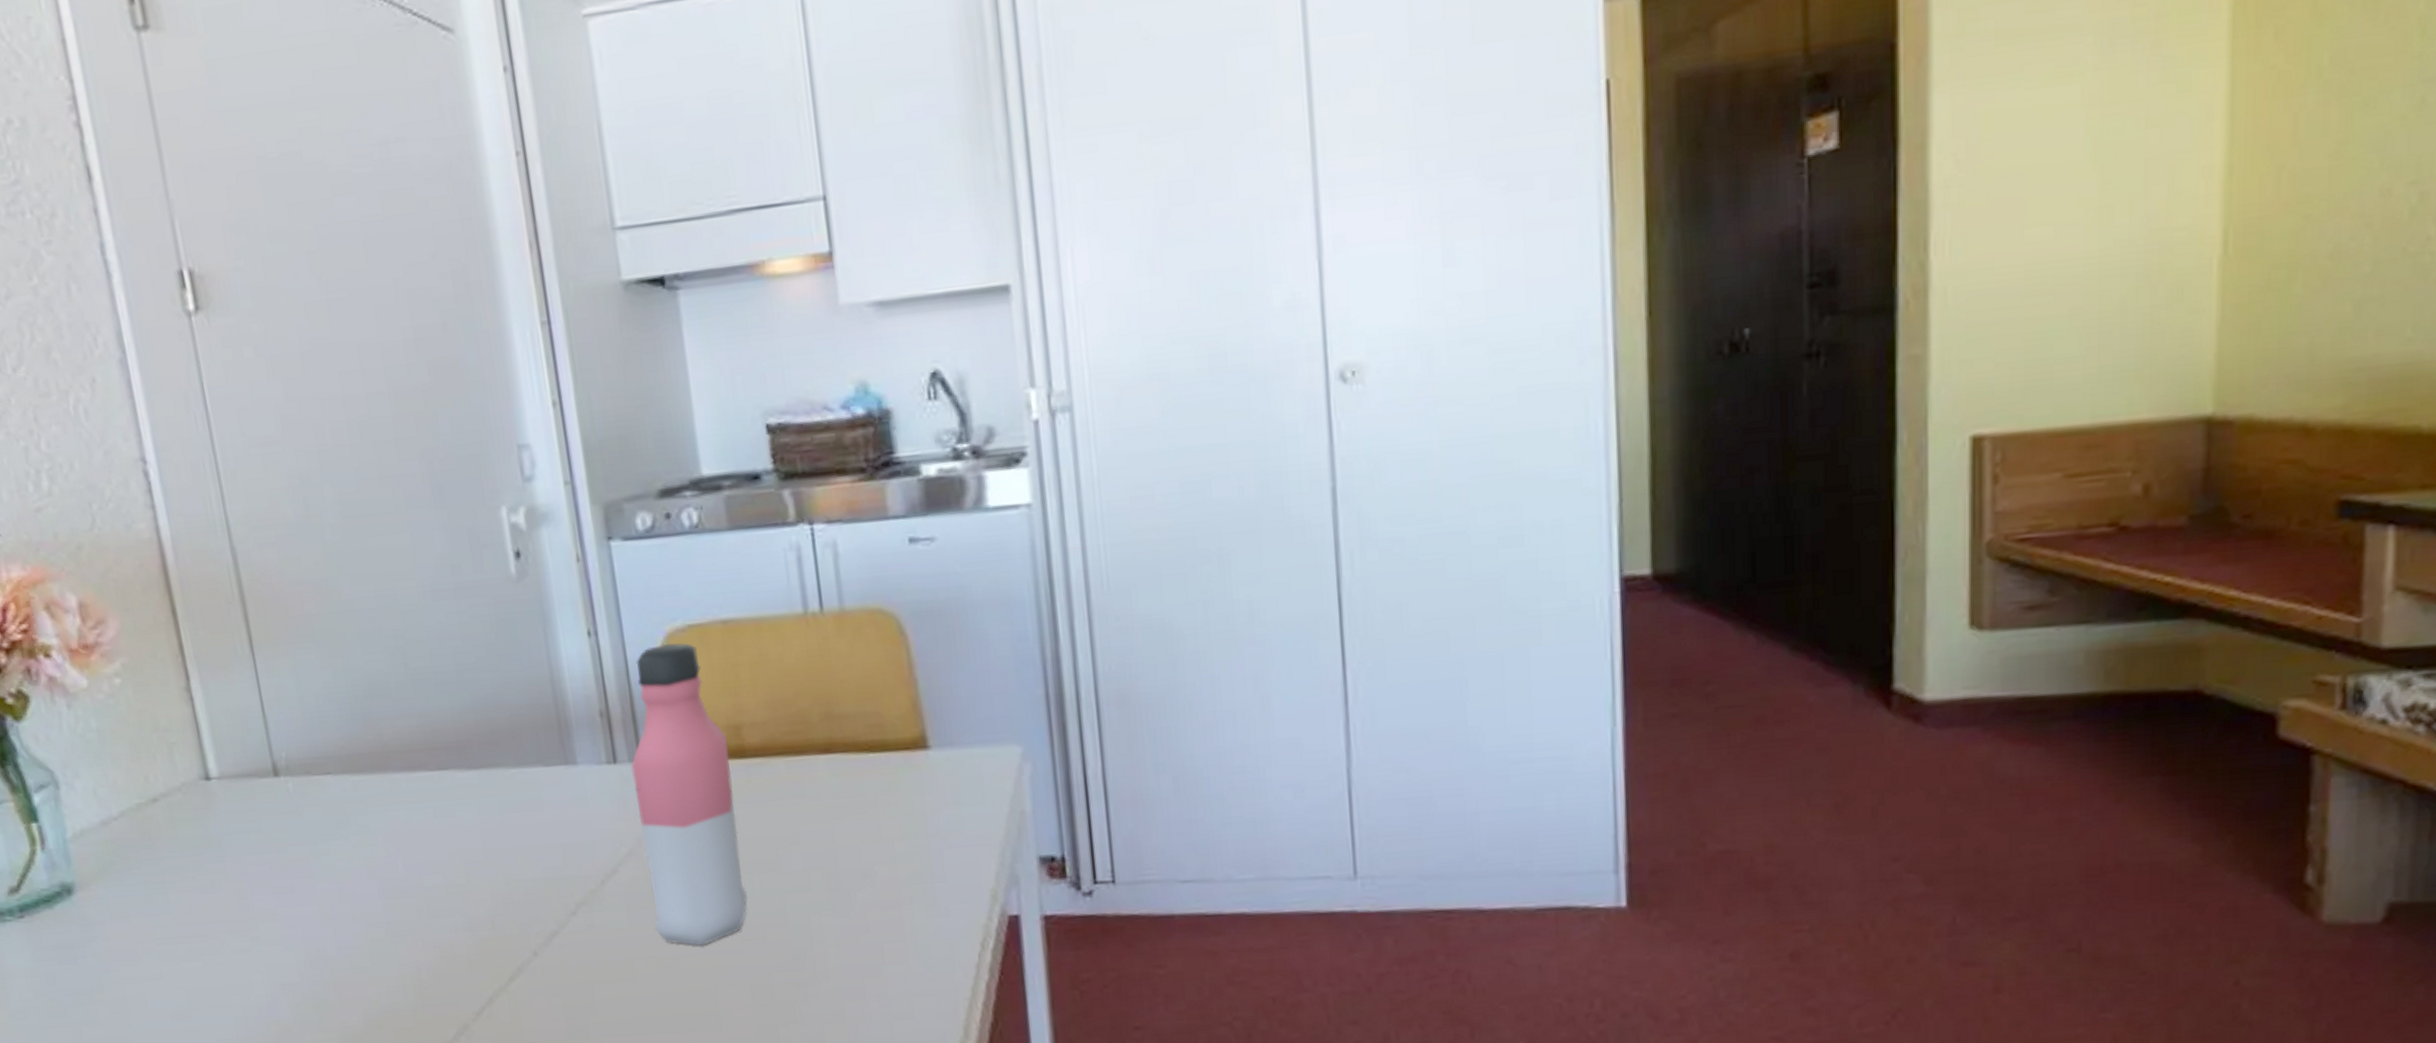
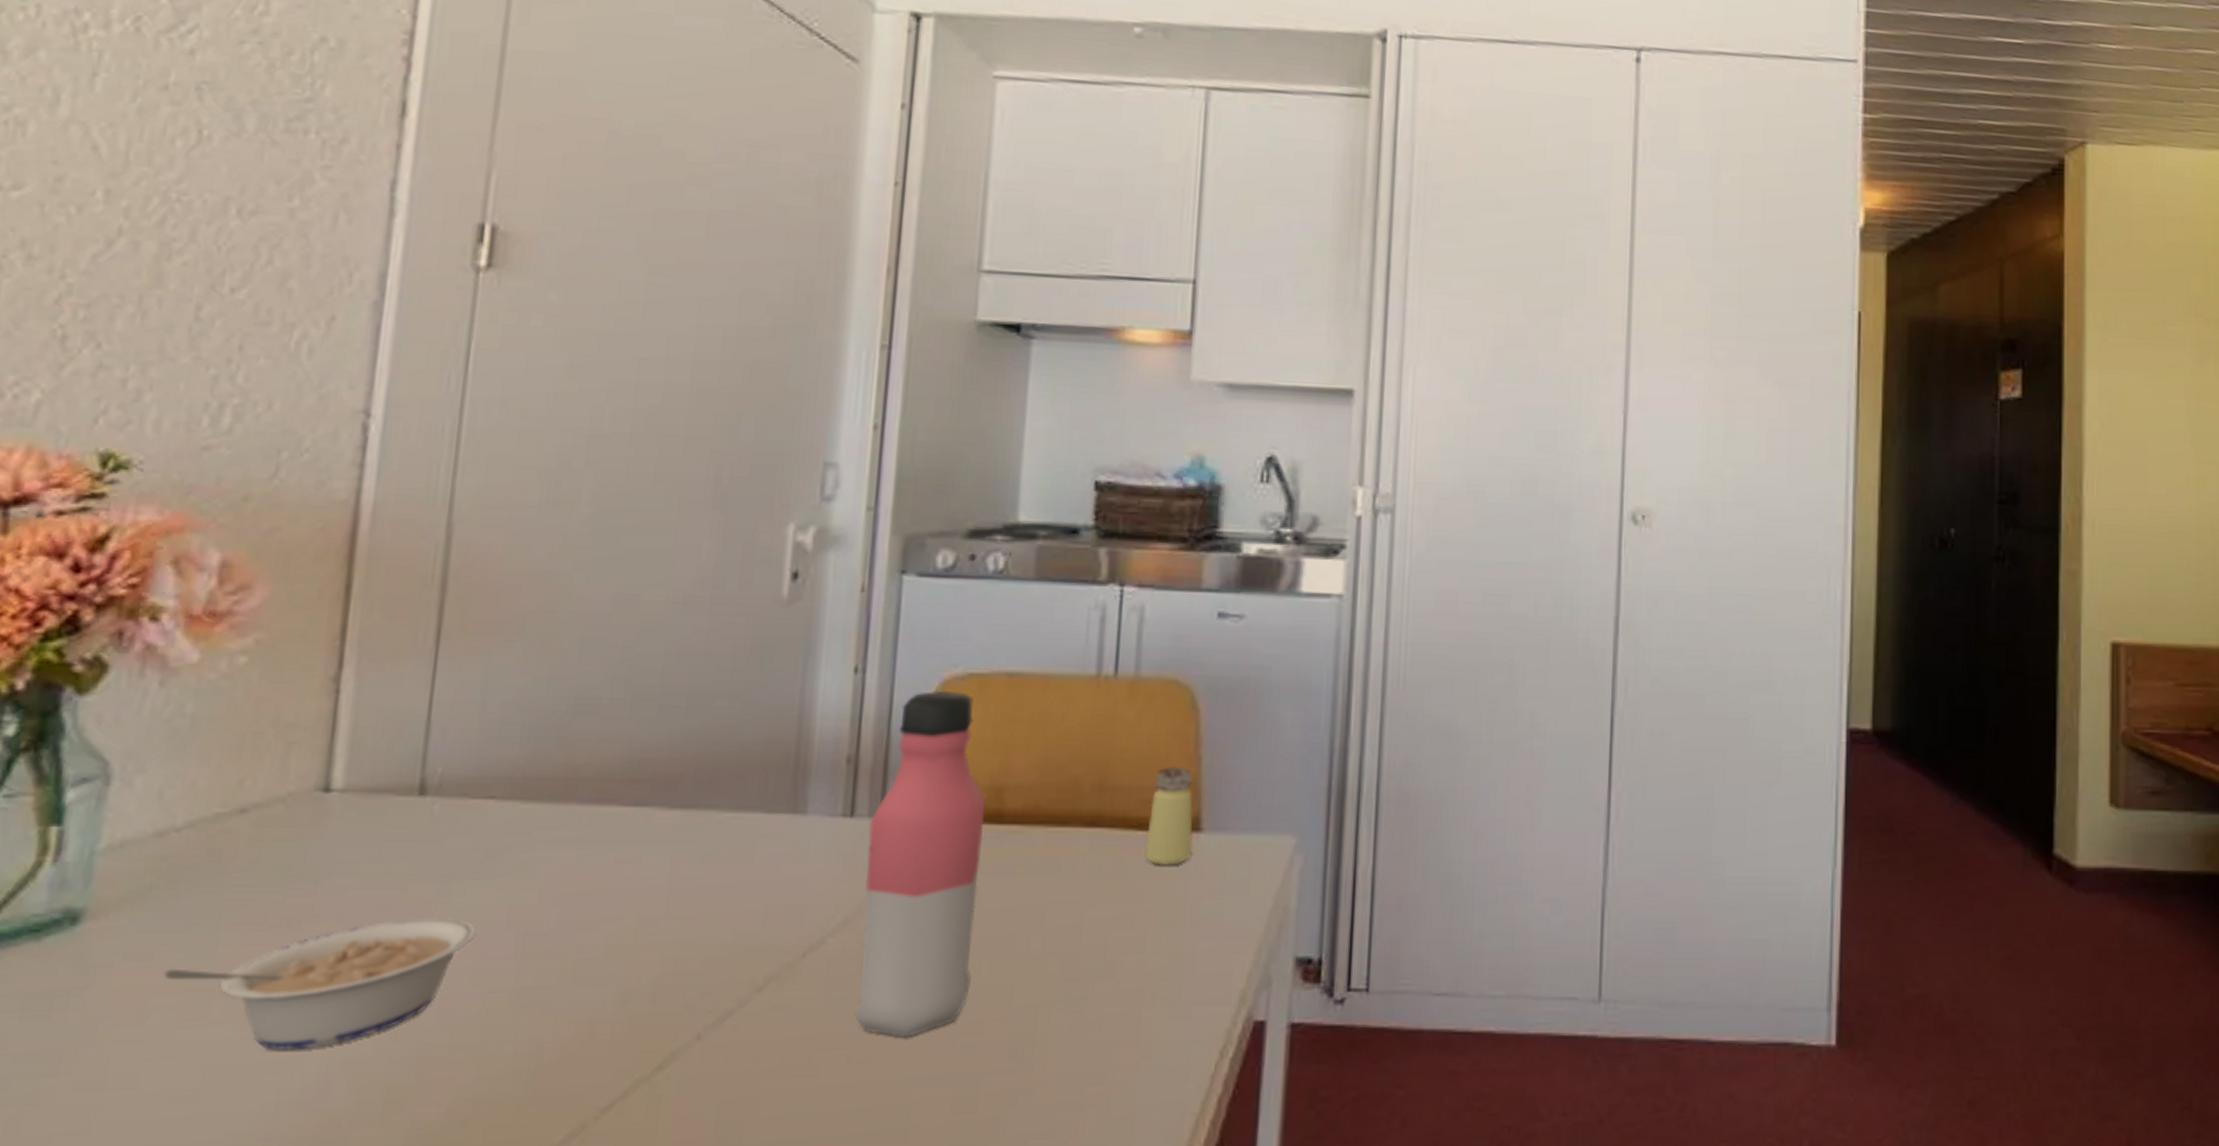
legume: none [140,871,348,979] -> present [164,916,478,1051]
saltshaker: none [876,689,925,783] -> present [1144,765,1193,866]

